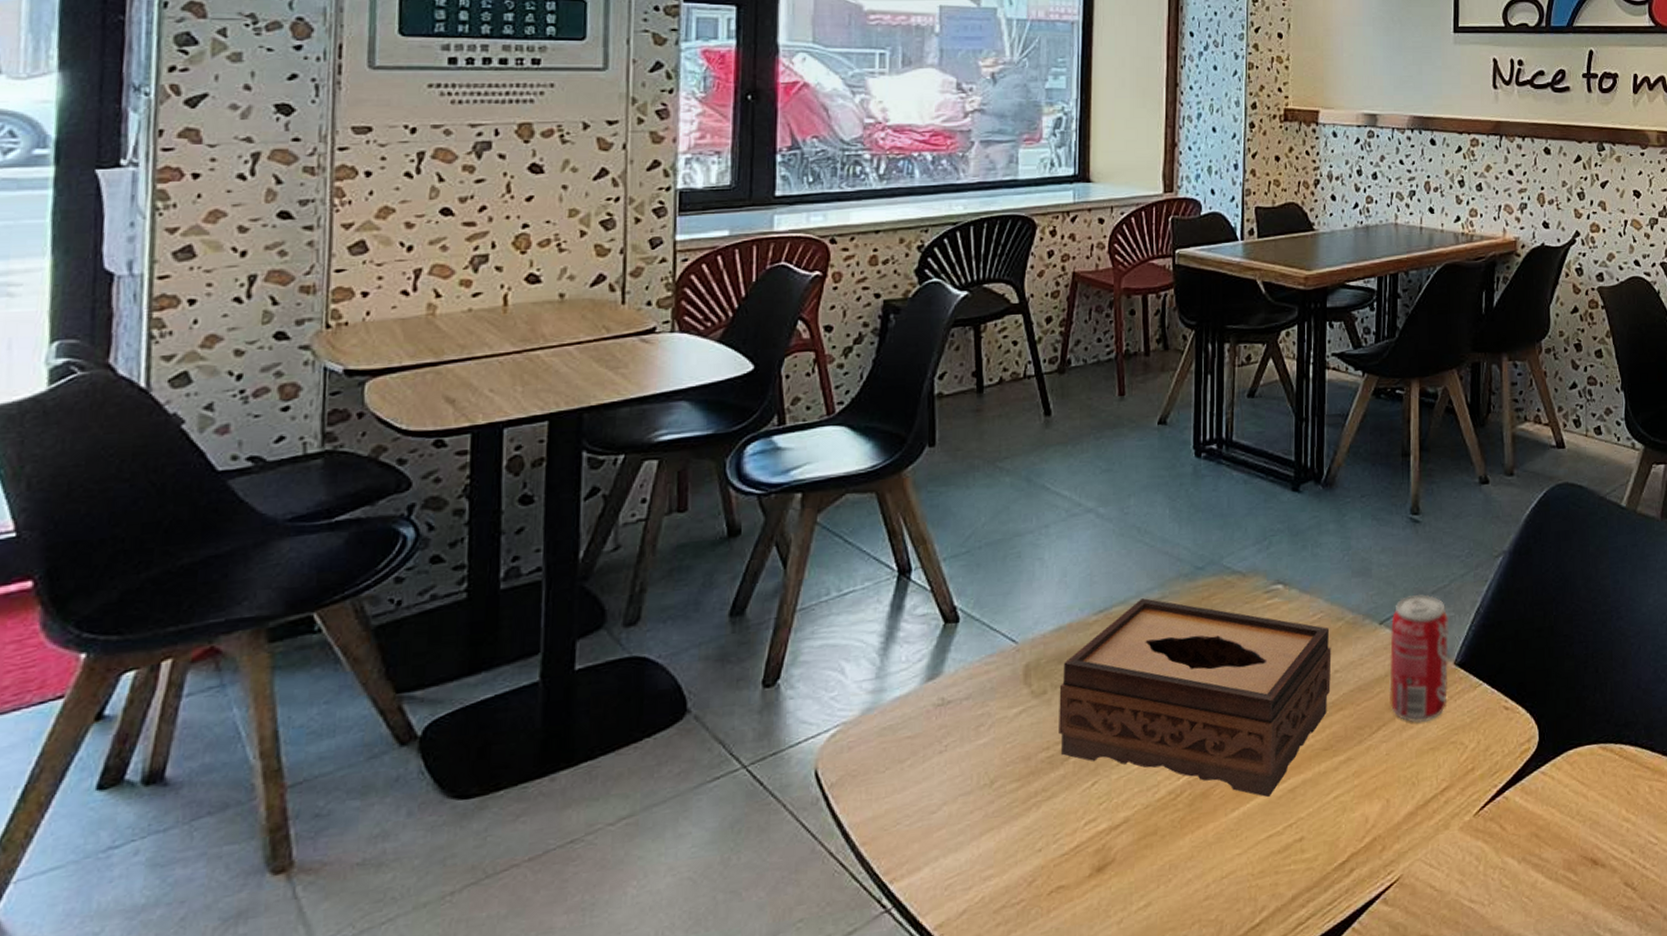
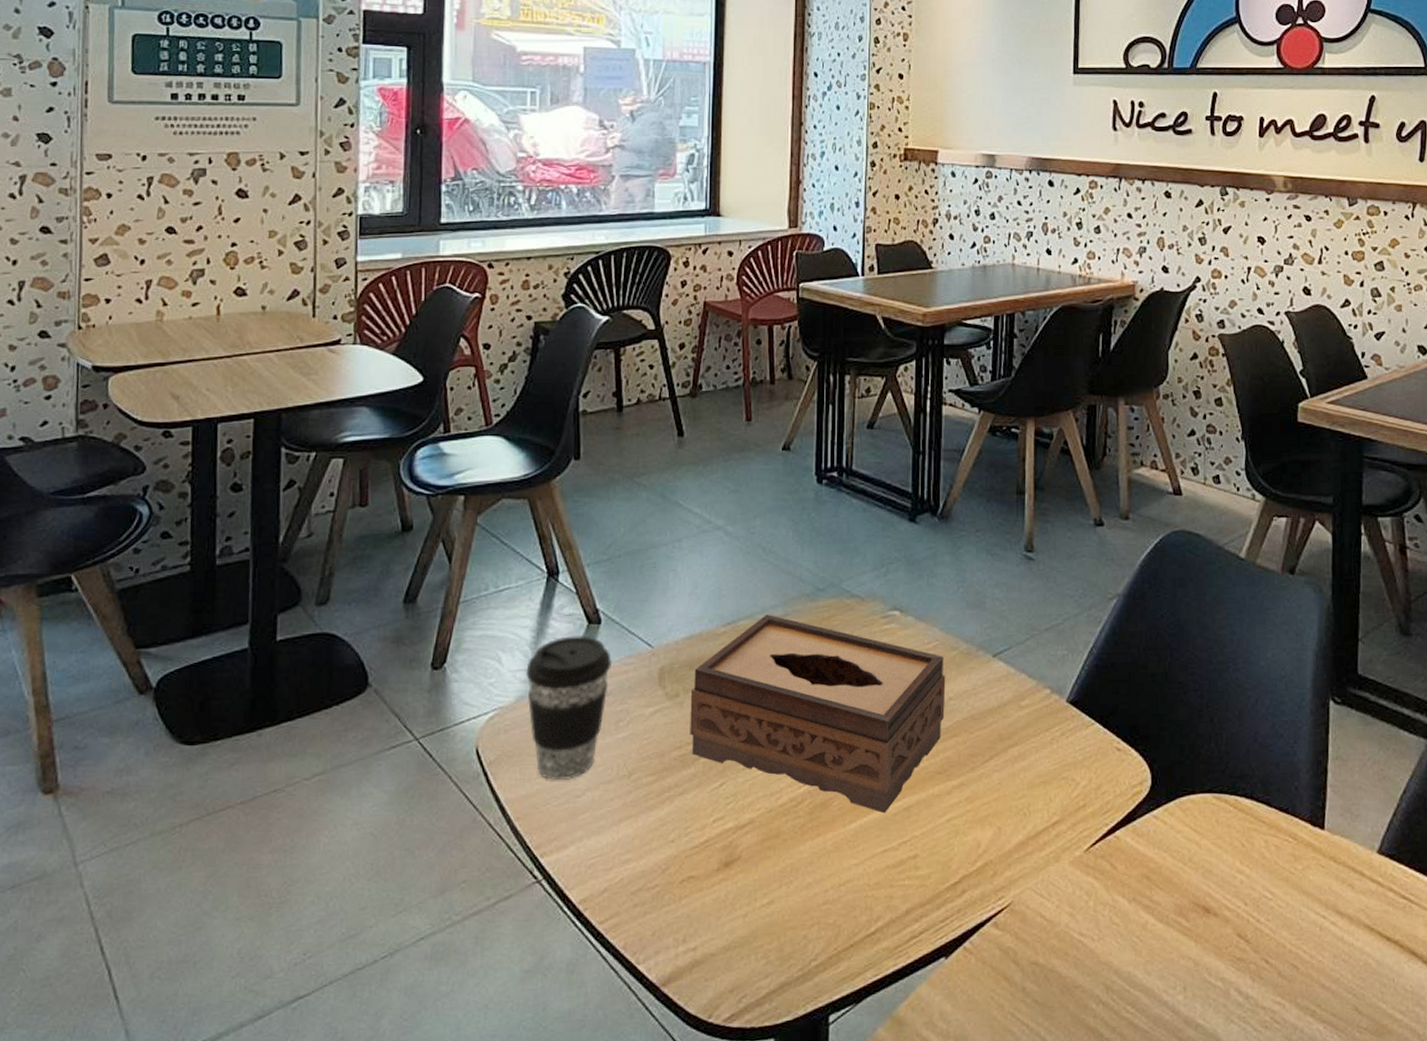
coffee cup: none [872,636,971,797] -> present [525,635,612,781]
beverage can: present [1388,594,1450,723] -> none [1001,630,1063,756]

